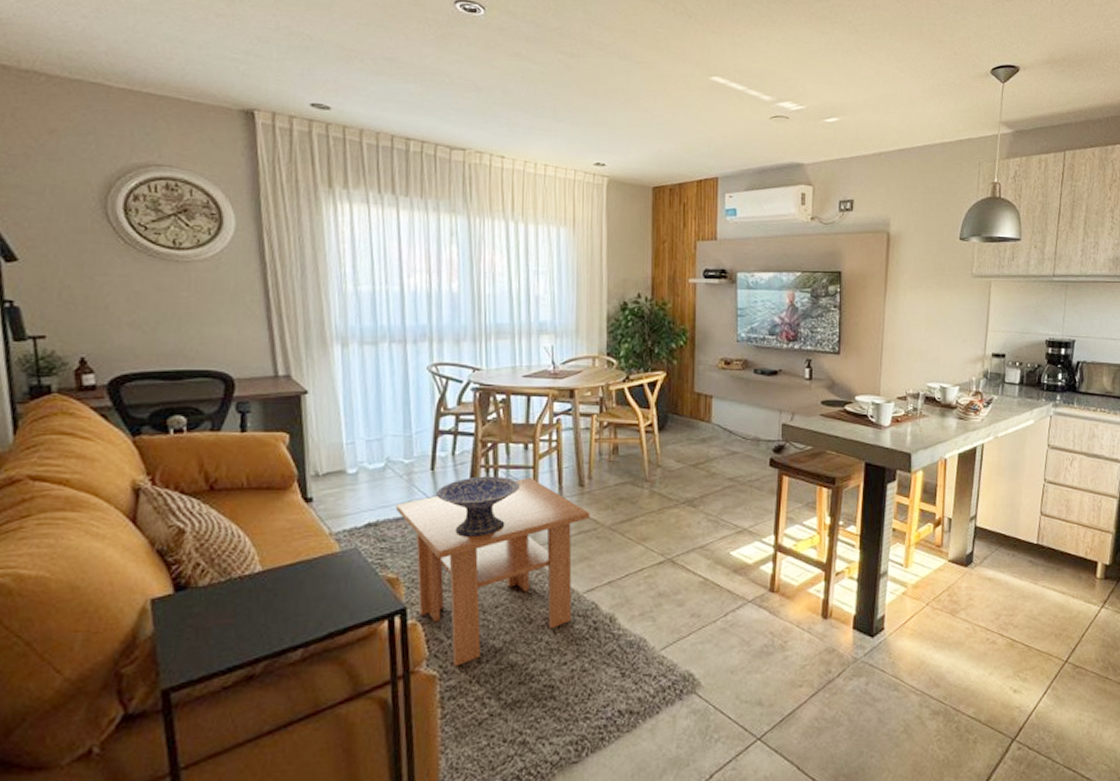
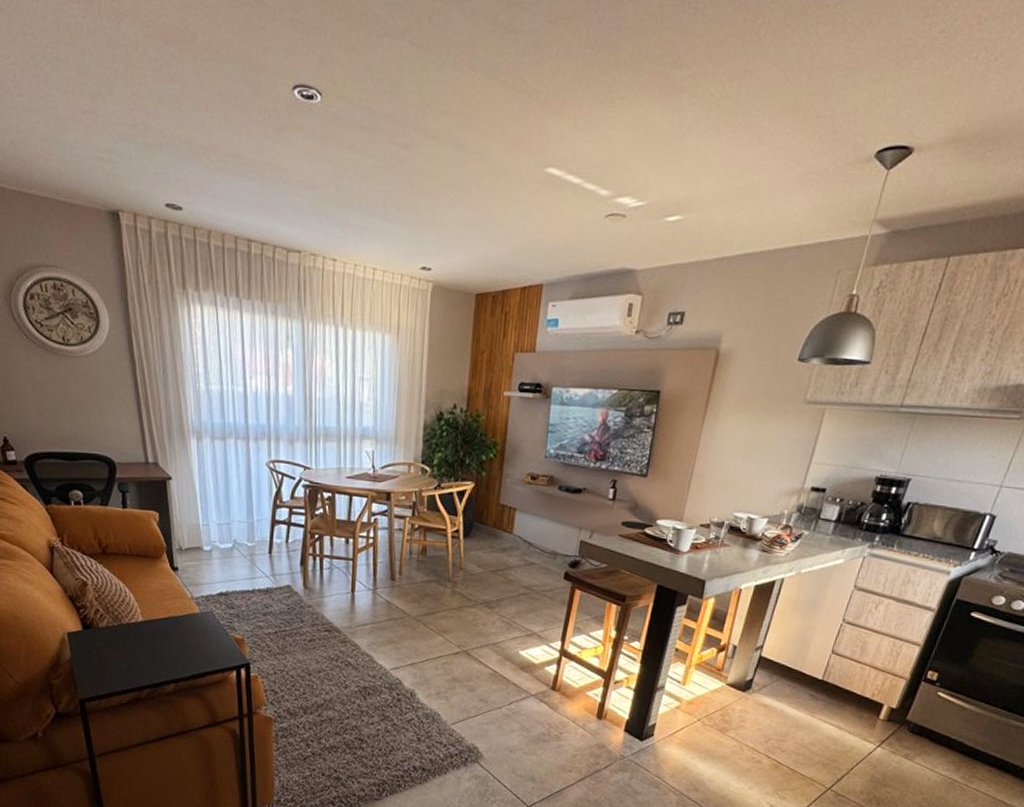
coffee table: present [396,477,590,667] -> none [242,567,399,714]
decorative bowl: present [437,476,521,537] -> none [273,562,342,614]

